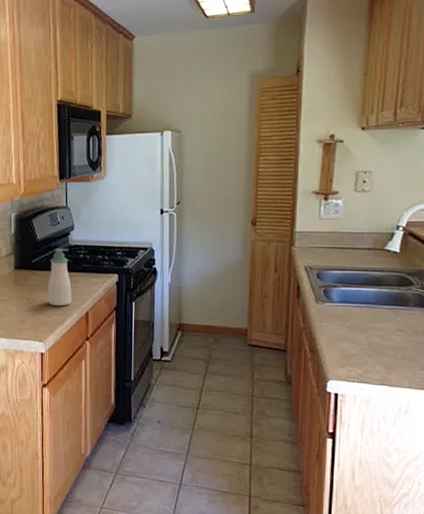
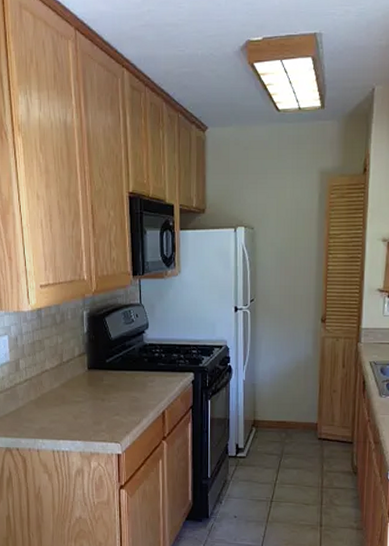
soap bottle: present [47,249,72,307] -> none [123,347,147,407]

